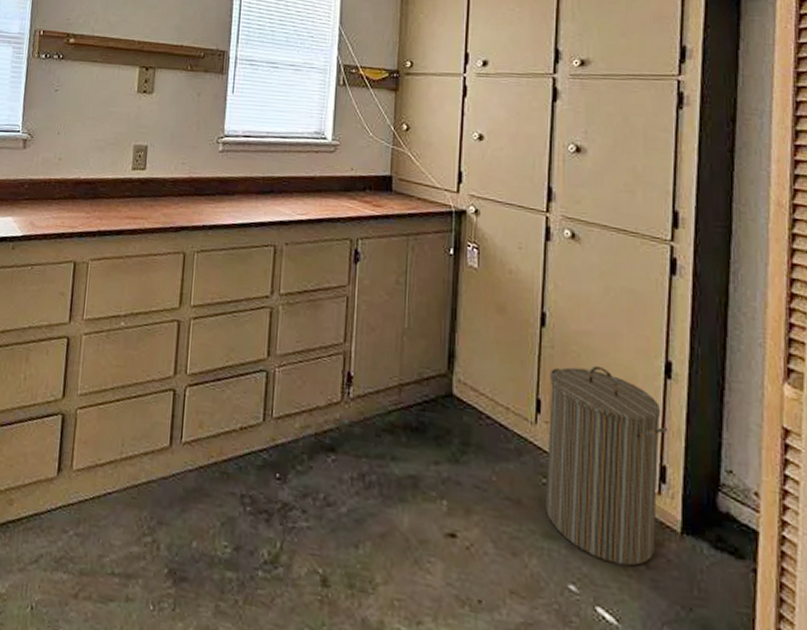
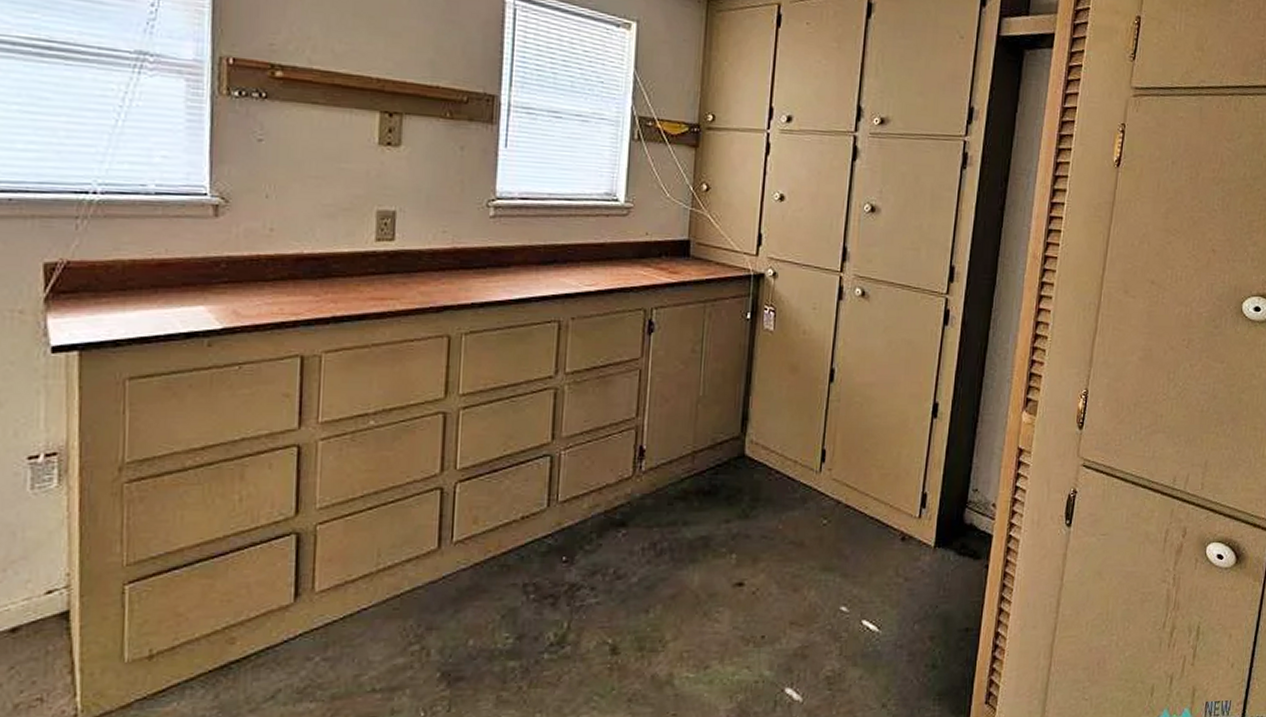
laundry hamper: present [546,365,669,567] -> none [825,413,931,582]

